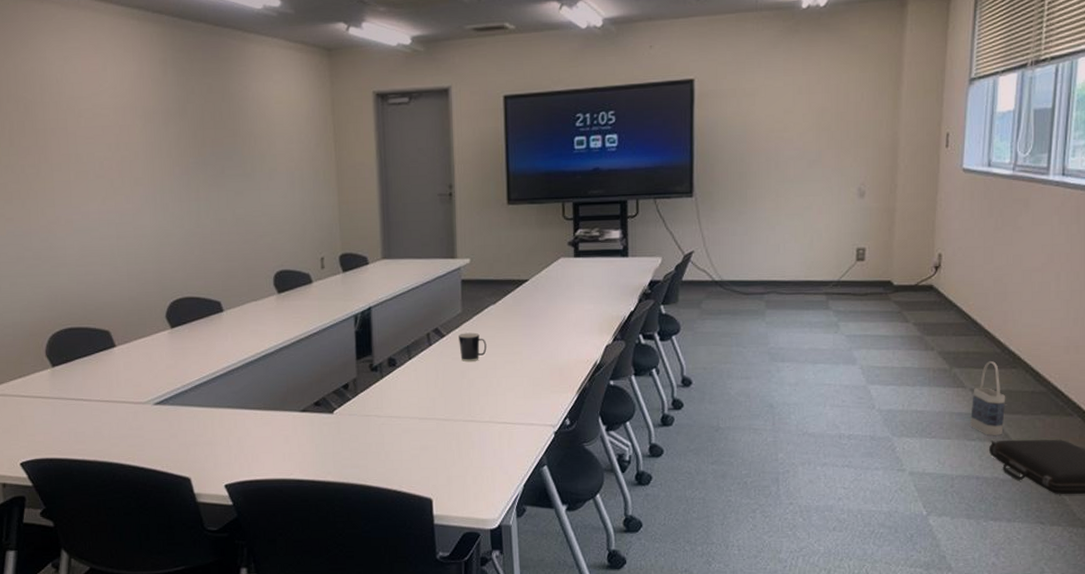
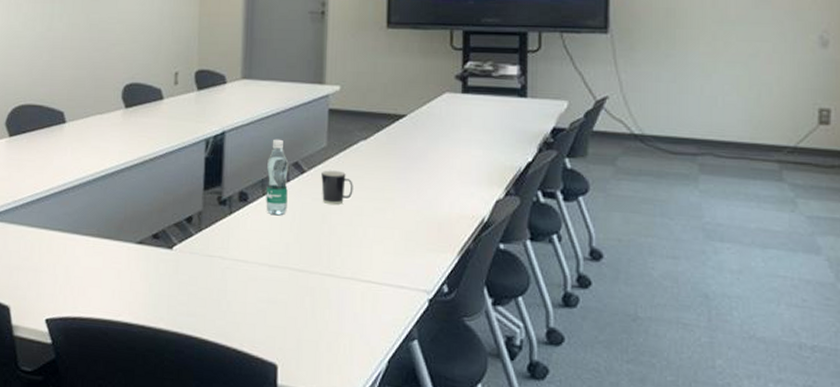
bottle: none [410,309,431,376] -> present [266,139,289,216]

